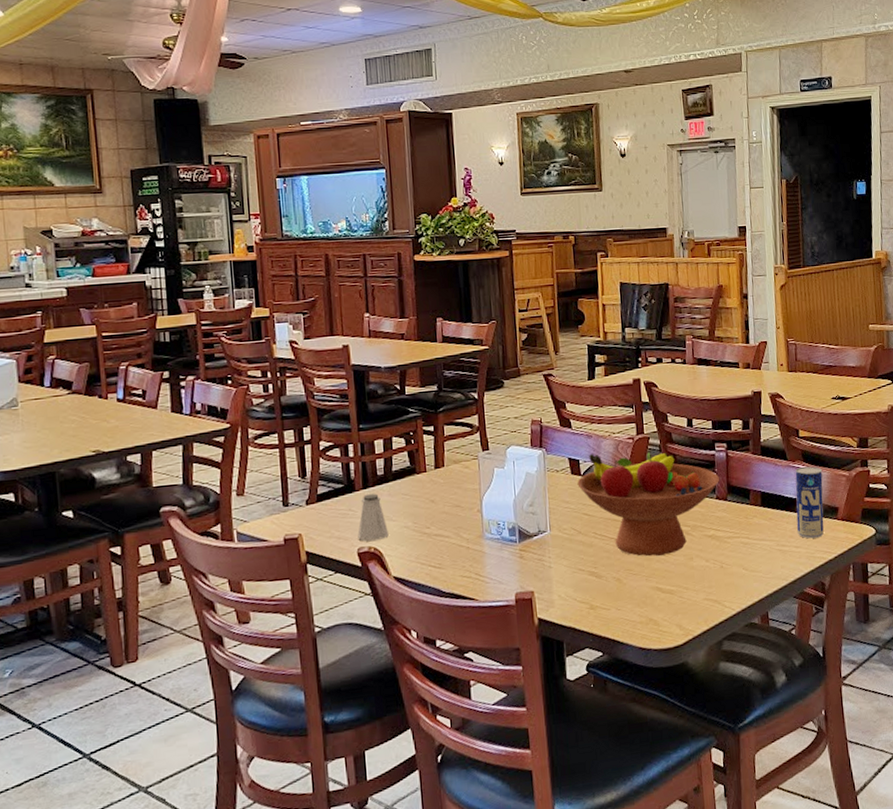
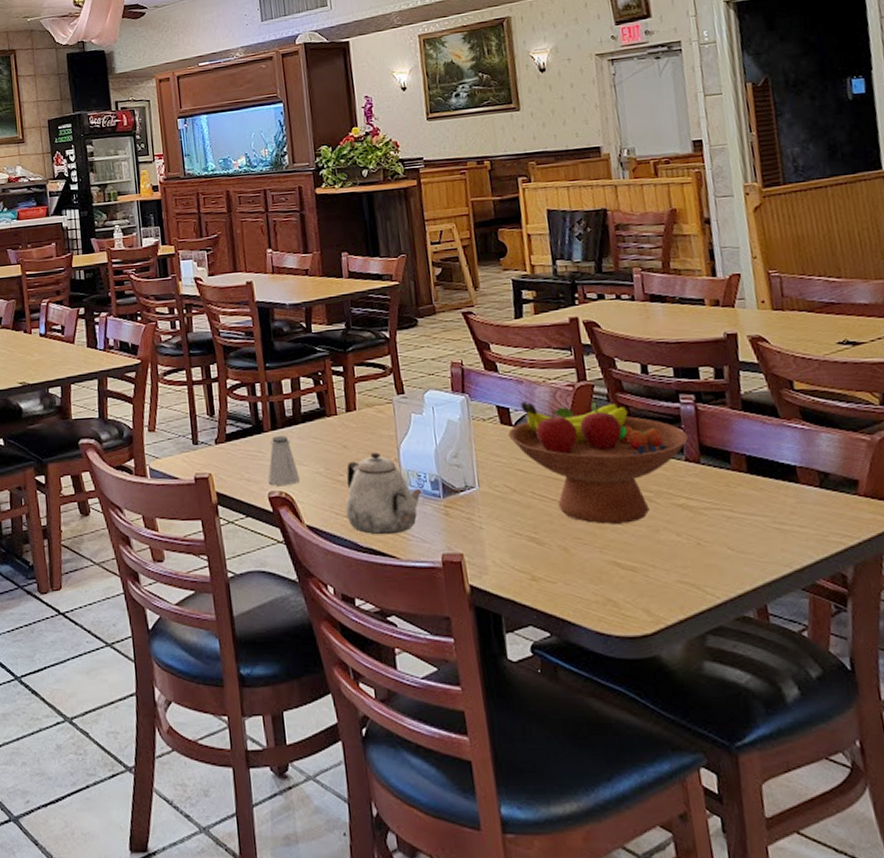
teapot: none [430,505,500,581] -> present [345,453,421,535]
beverage can: present [795,466,824,539] -> none [792,427,840,517]

